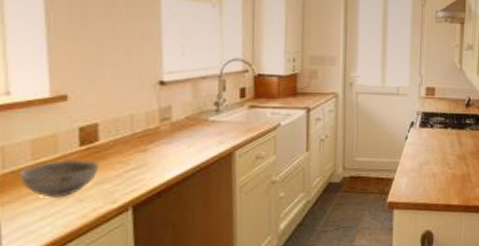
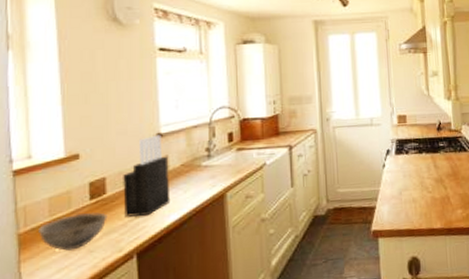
knife block: none [118,82,172,168] -> present [123,134,171,217]

